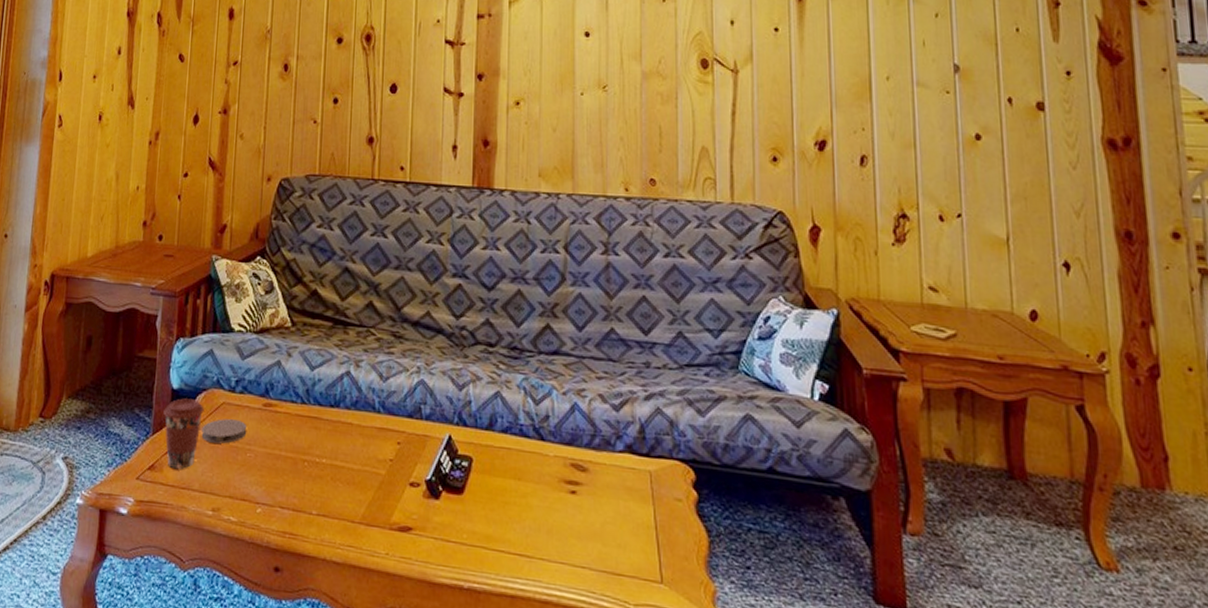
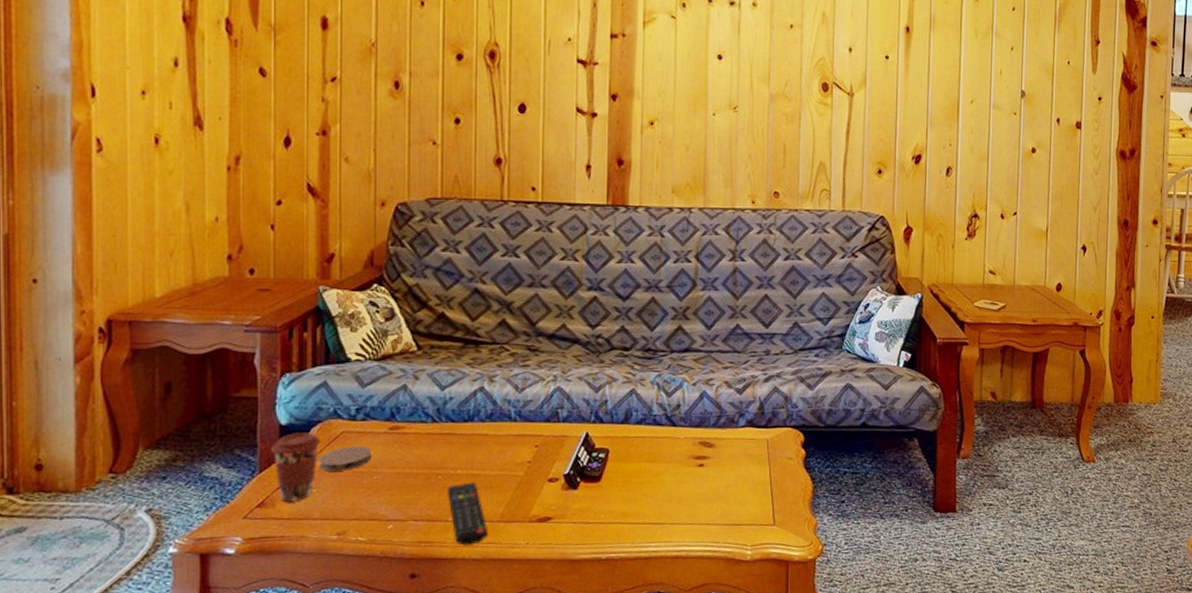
remote control: none [312,474,350,546] -> present [448,482,489,546]

